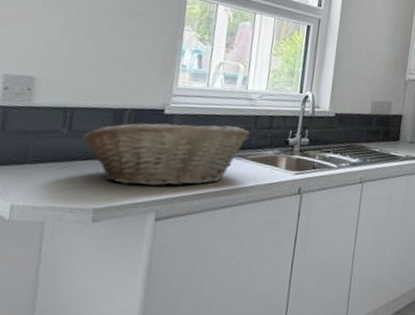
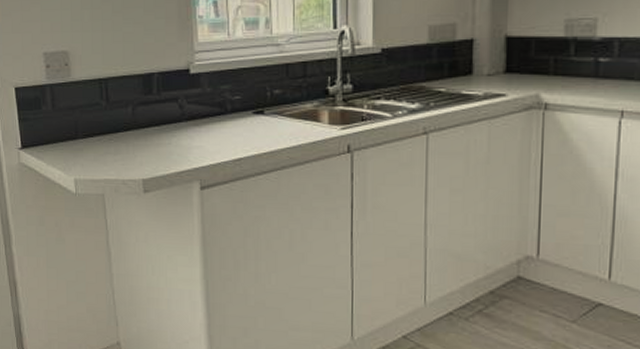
fruit basket: present [82,123,250,187] -> none [120,79,282,154]

